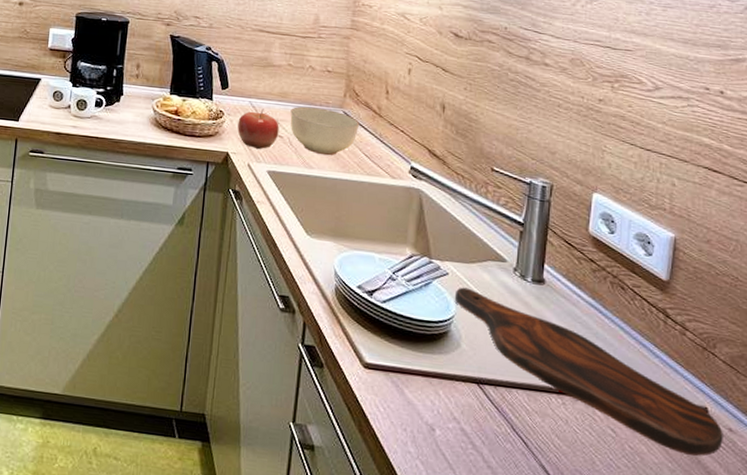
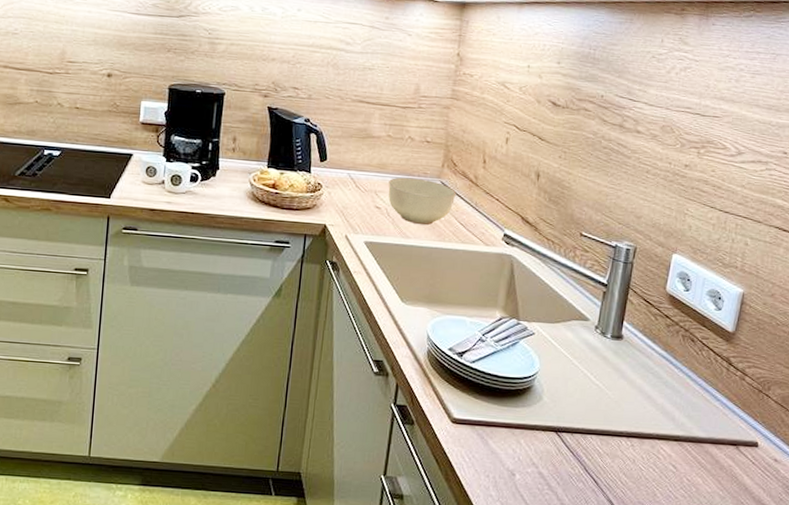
fruit: present [237,108,279,149] -> none [335,180,377,220]
cutting board: present [454,287,723,456] -> none [539,345,769,484]

